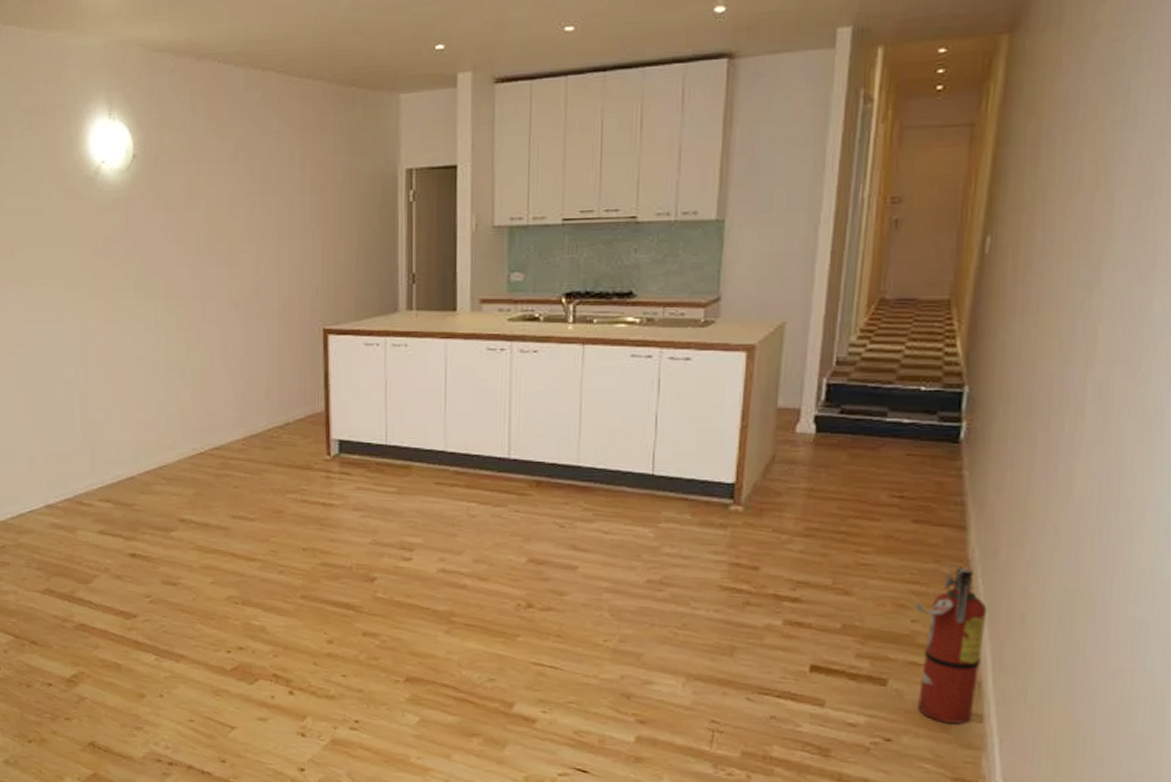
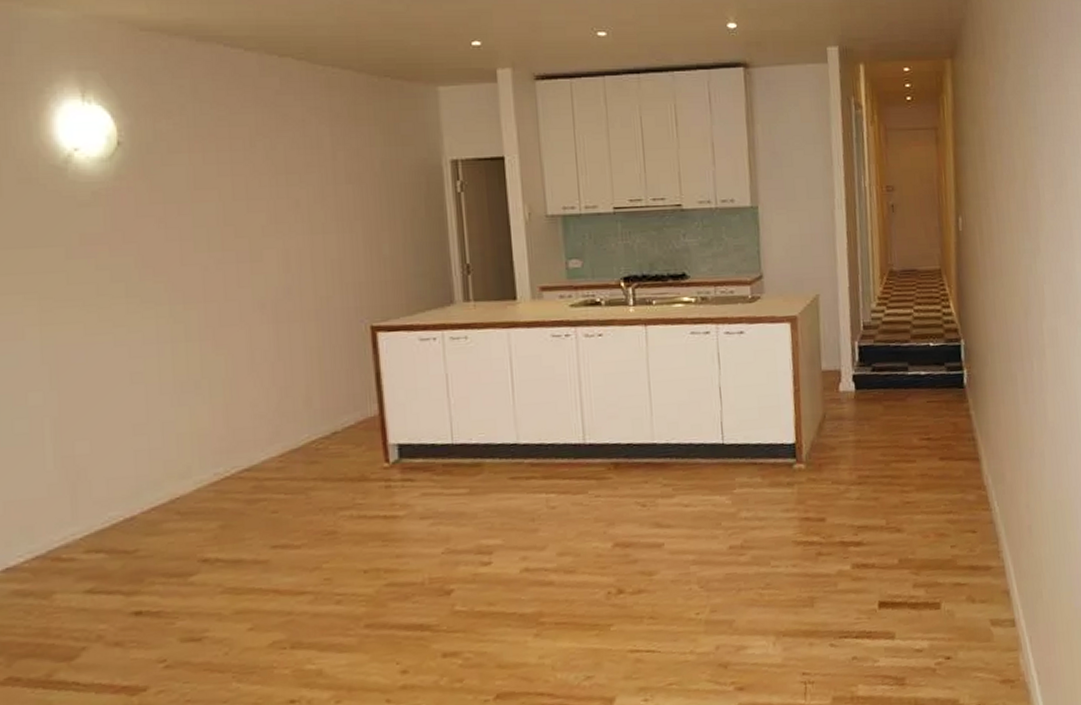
fire extinguisher: present [915,563,988,725] -> none [952,491,1007,633]

